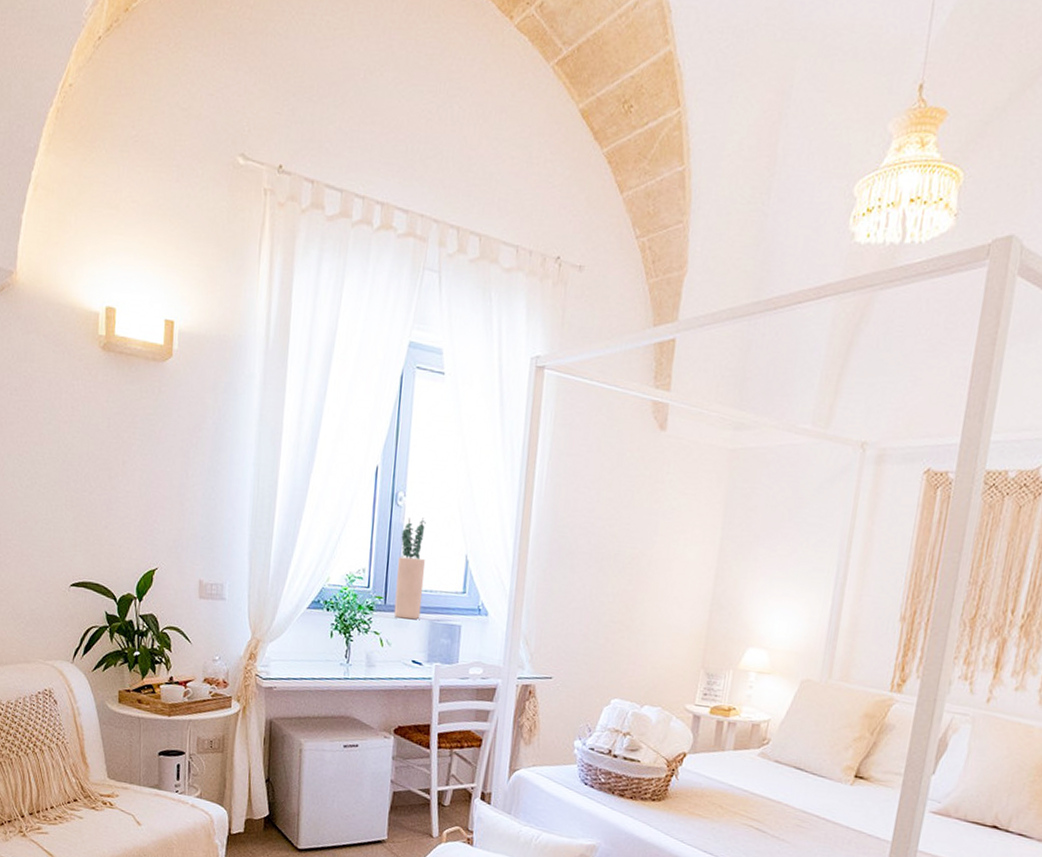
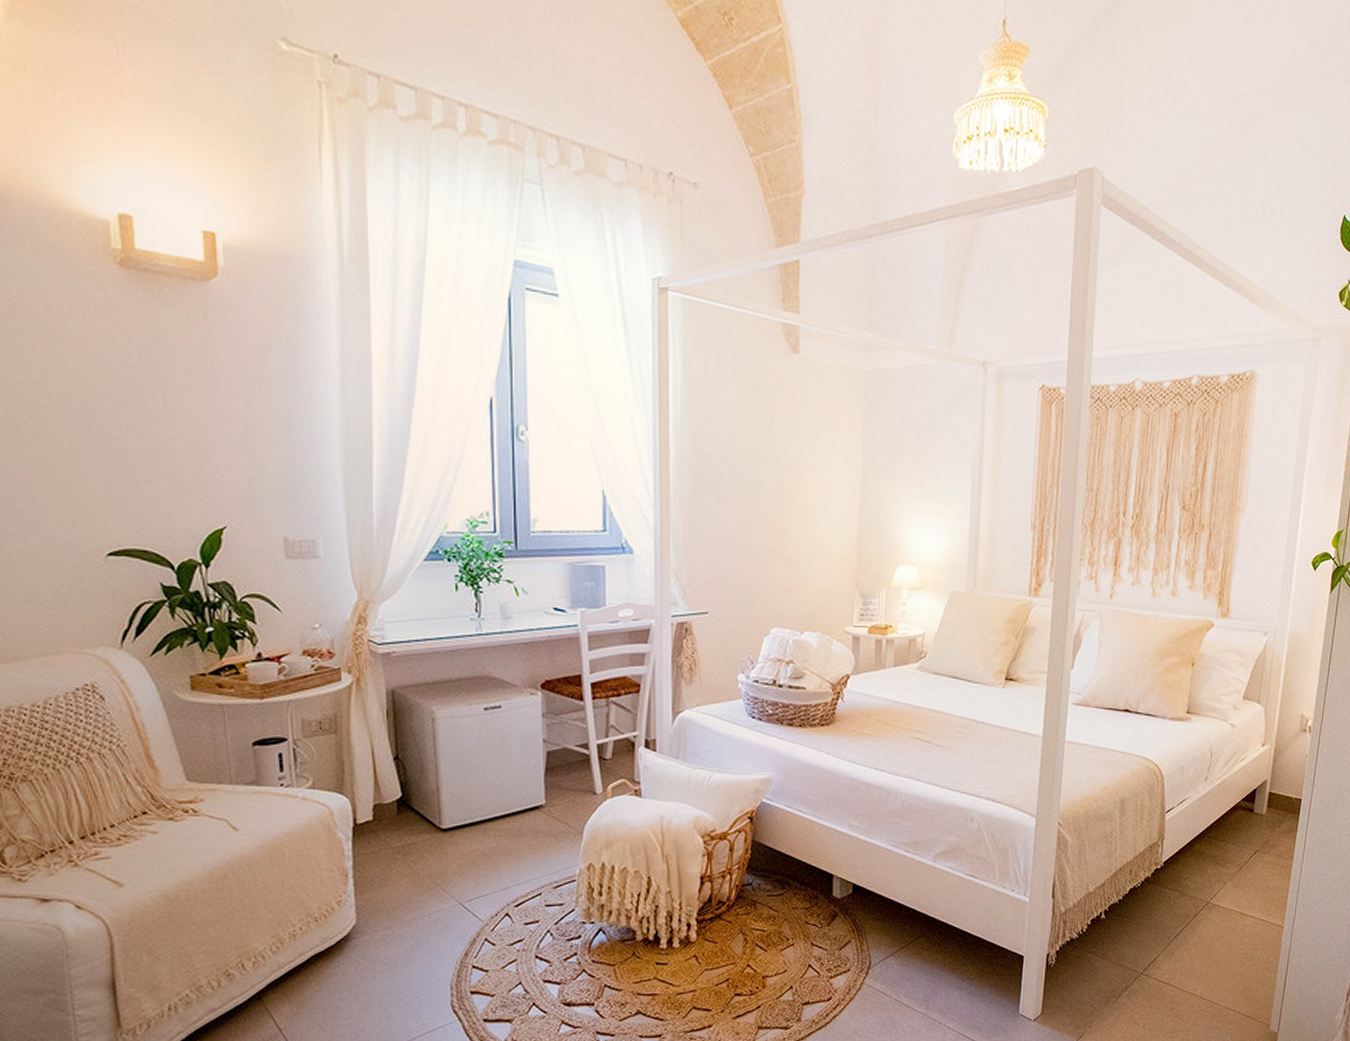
vase: present [393,517,426,620] -> none [526,453,558,564]

